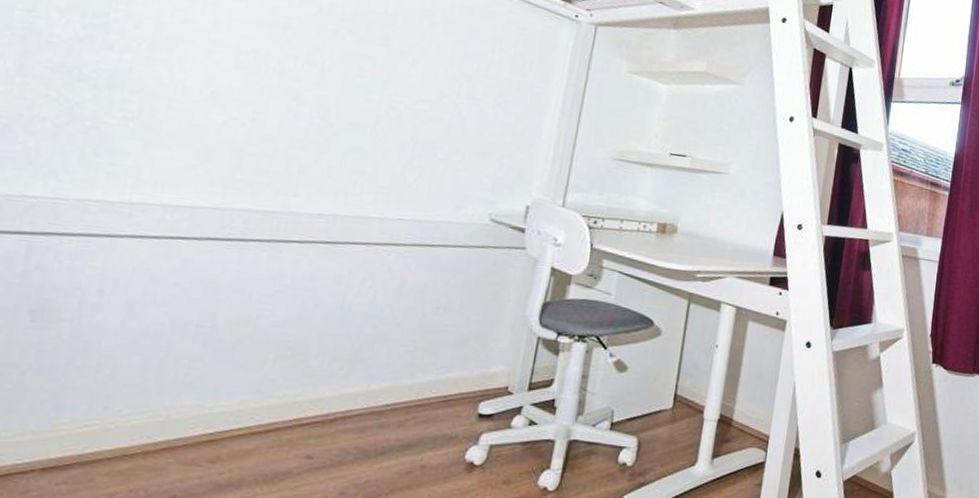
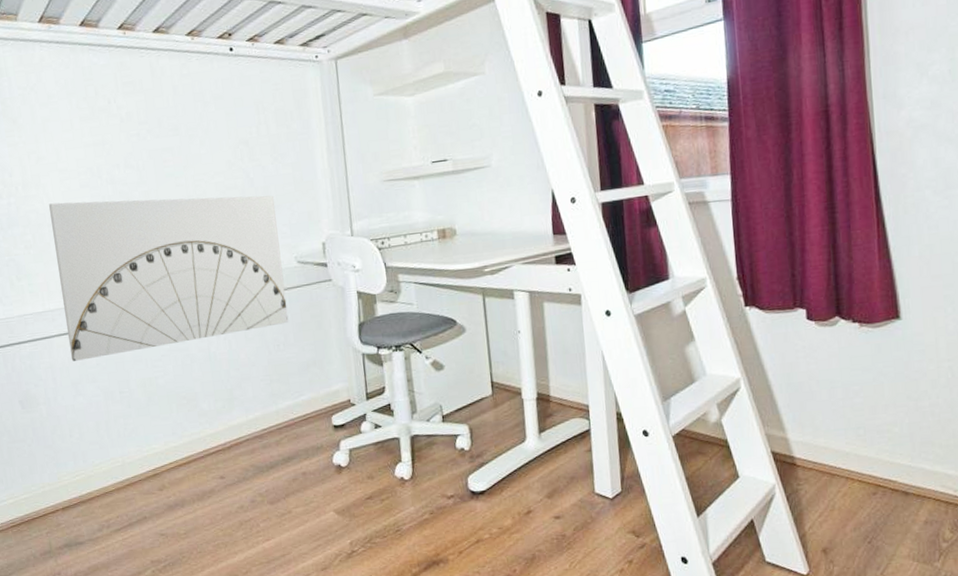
wall art: none [138,75,485,286] -> present [49,195,289,361]

